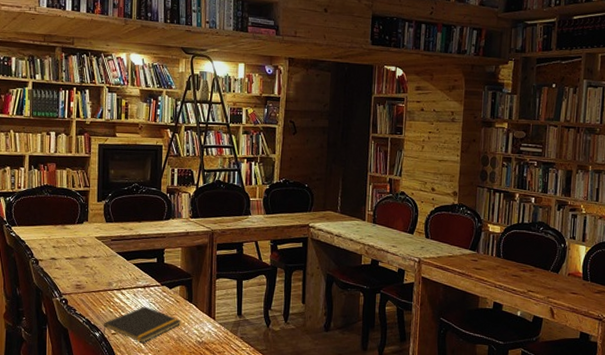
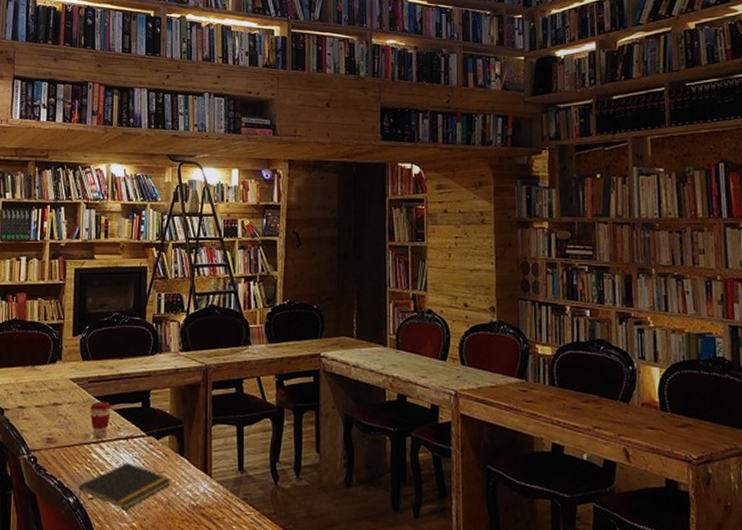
coffee cup: none [113,256,131,286] -> present [90,402,111,438]

